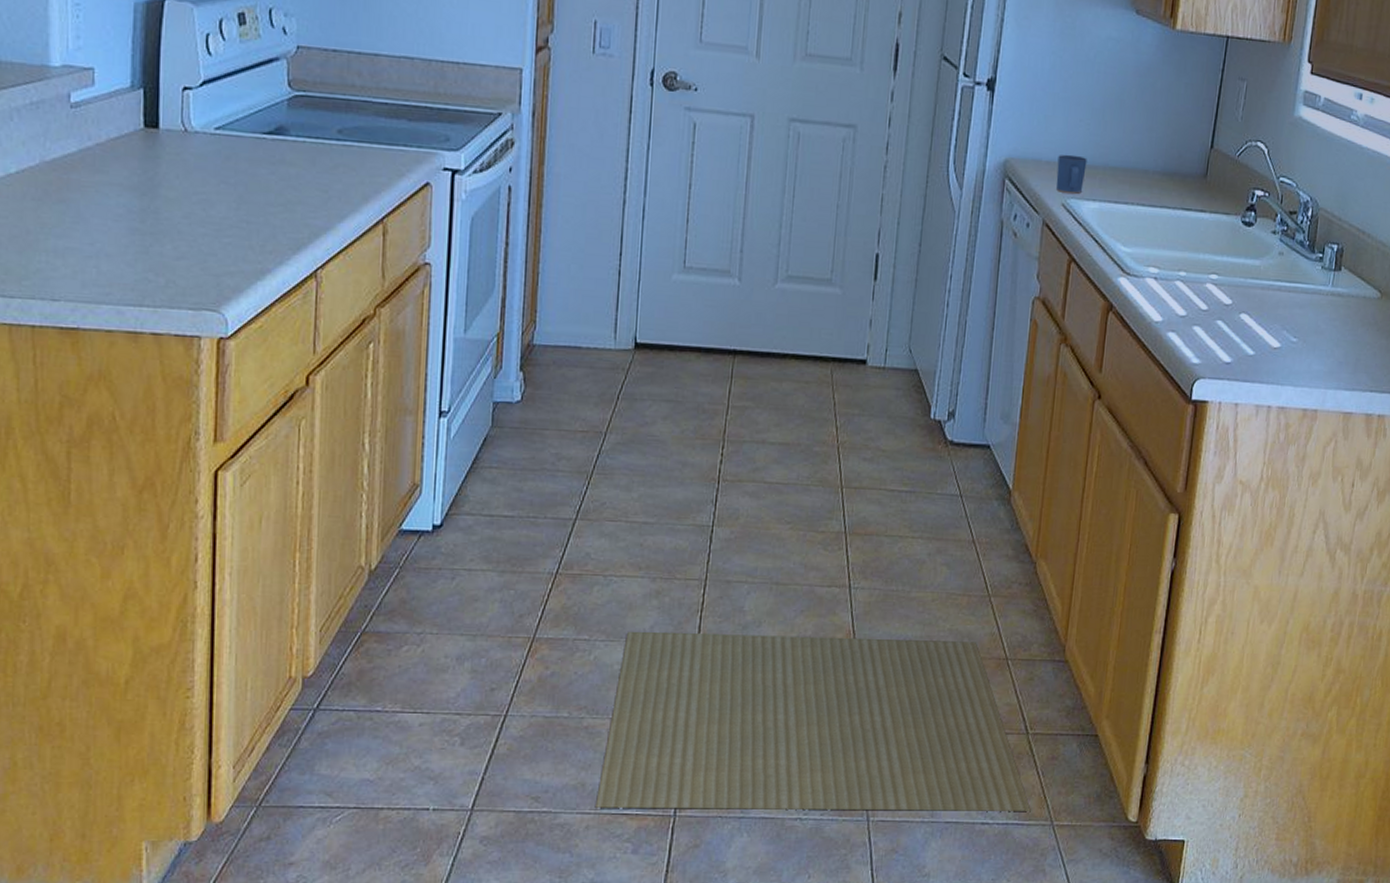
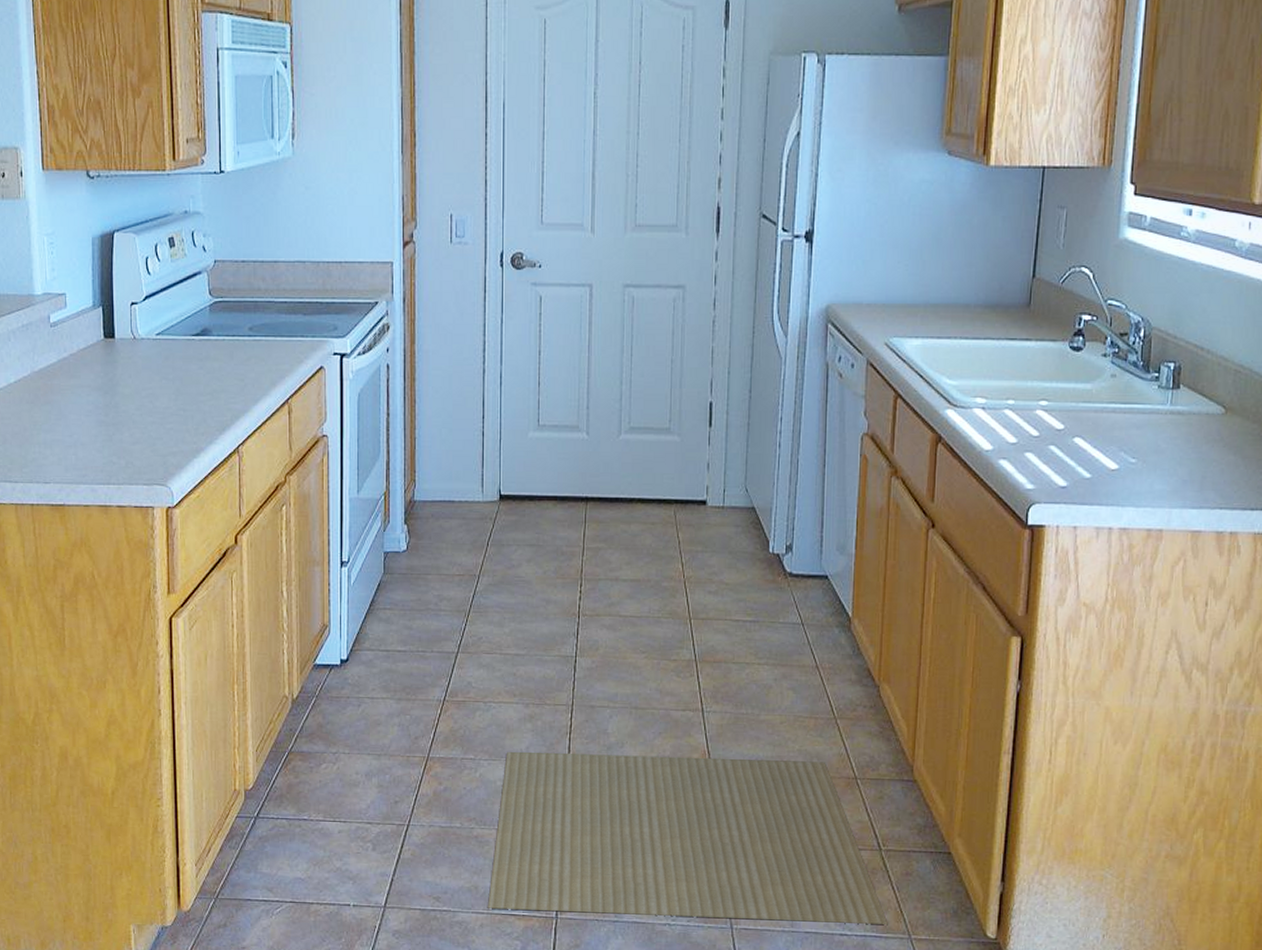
mug: present [1056,154,1087,195] -> none [878,295,907,333]

